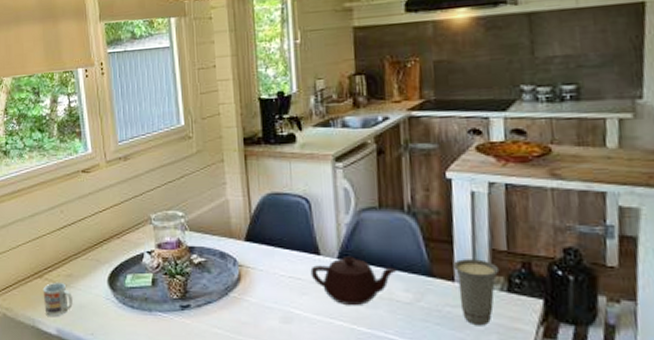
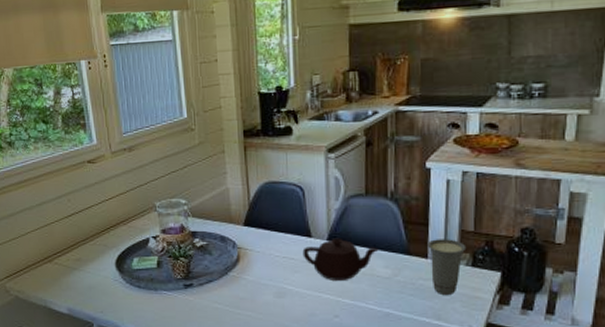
cup: present [43,282,73,316] -> none [53,265,82,297]

